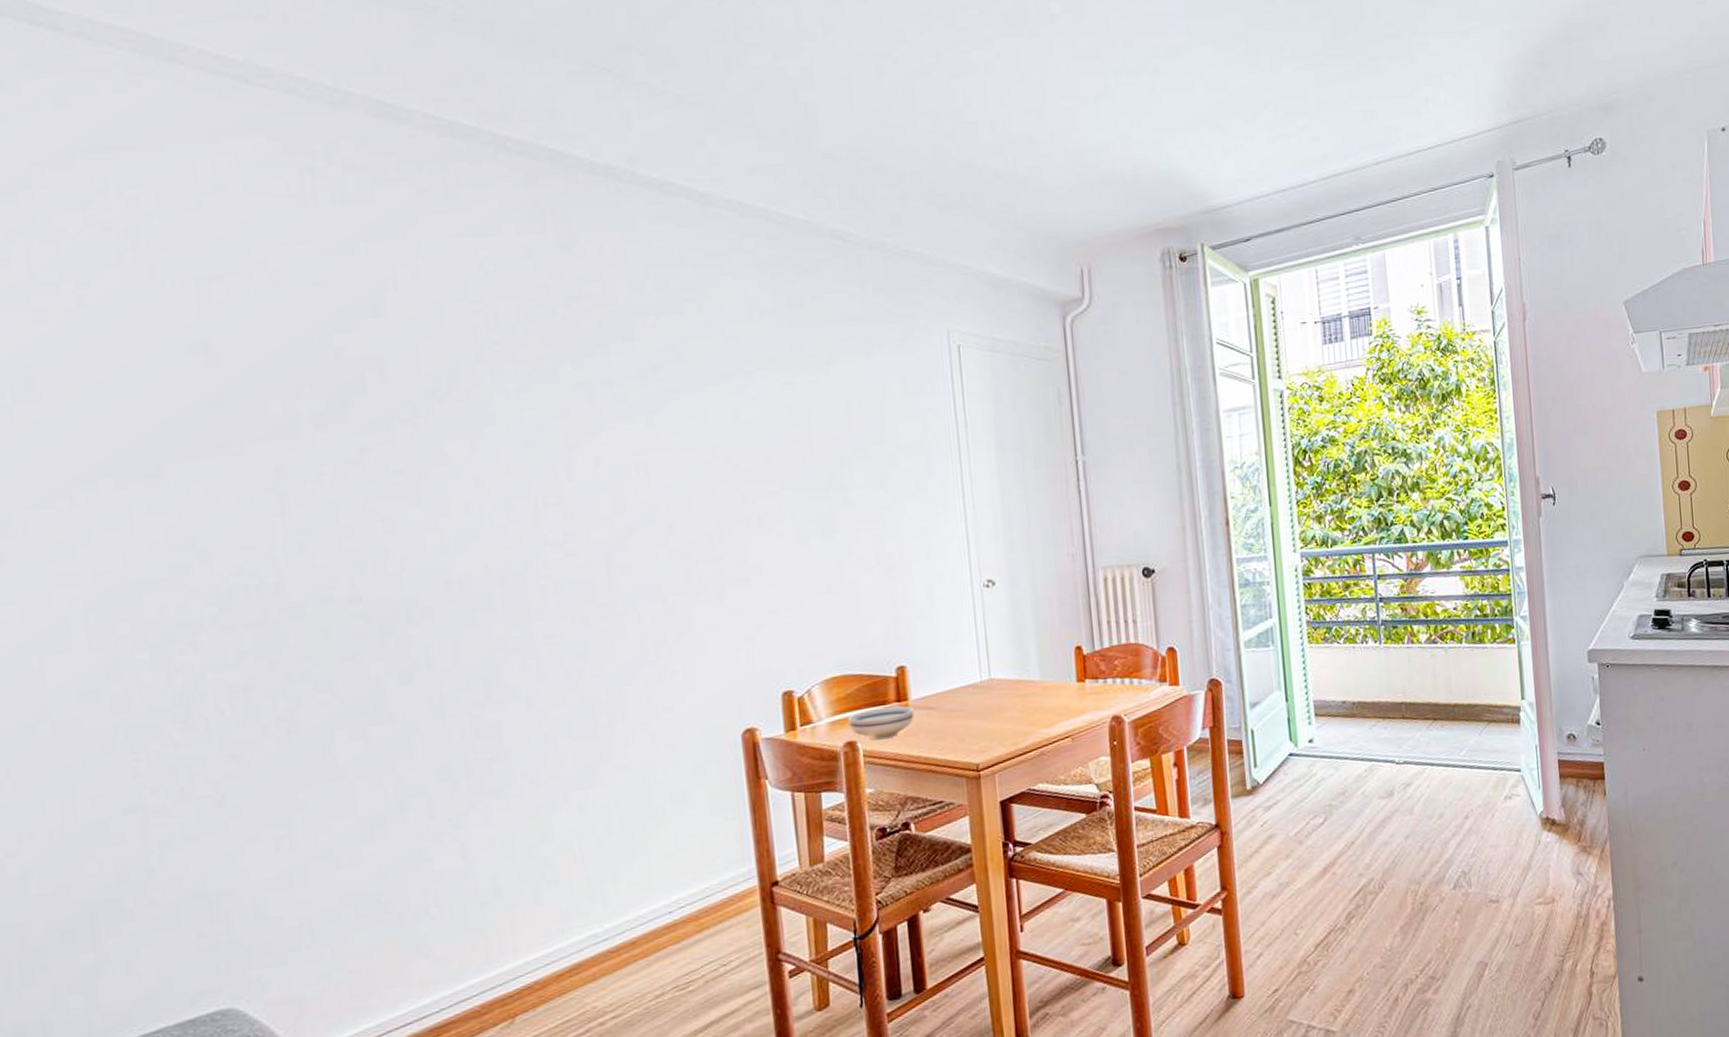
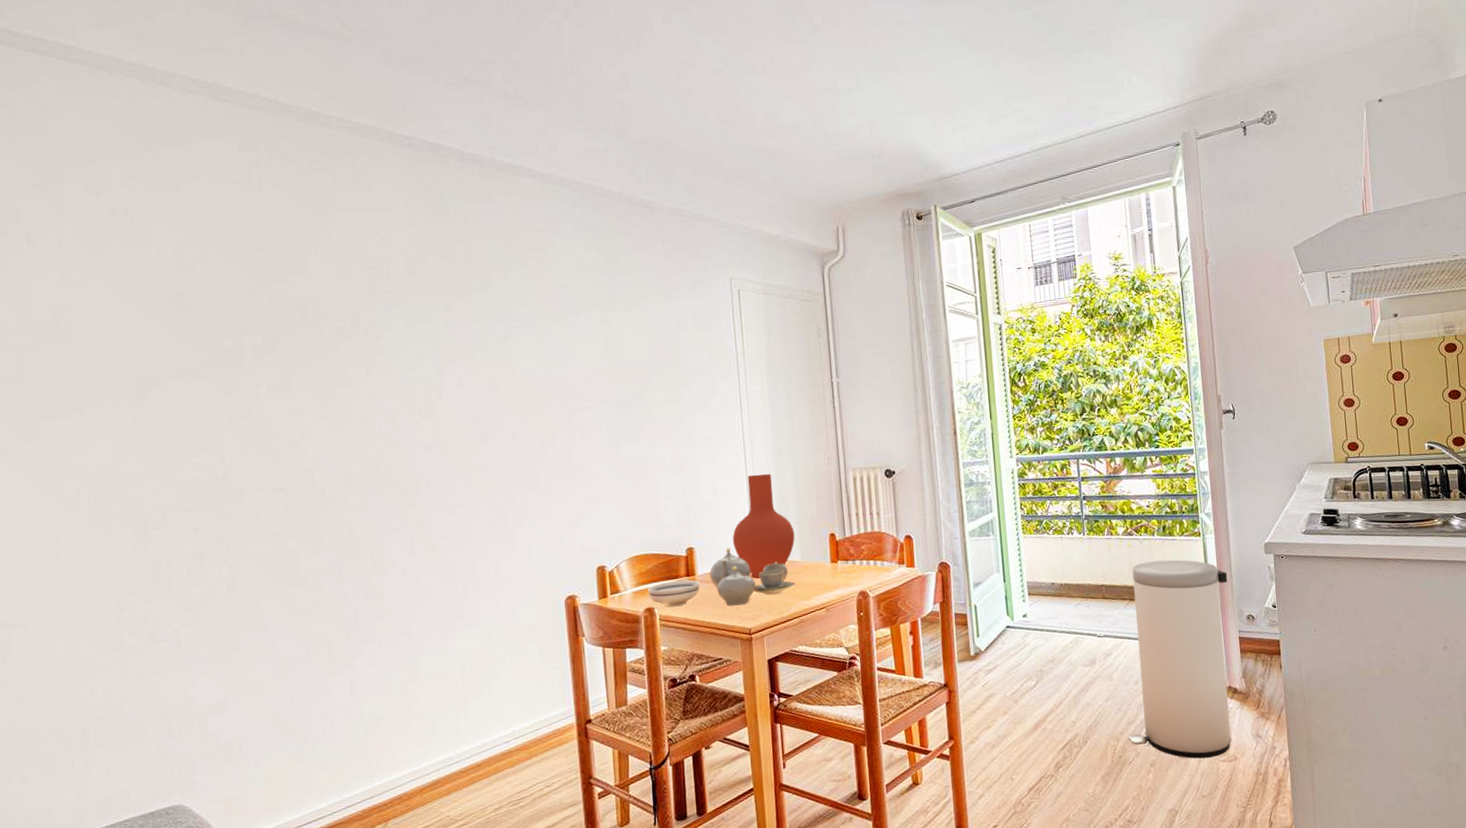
tea set: none [926,666,1034,737] -> present [709,548,796,606]
vase: none [954,573,1033,703] -> present [732,473,795,579]
pedal bin: none [1431,671,1549,902] -> present [1128,559,1232,759]

